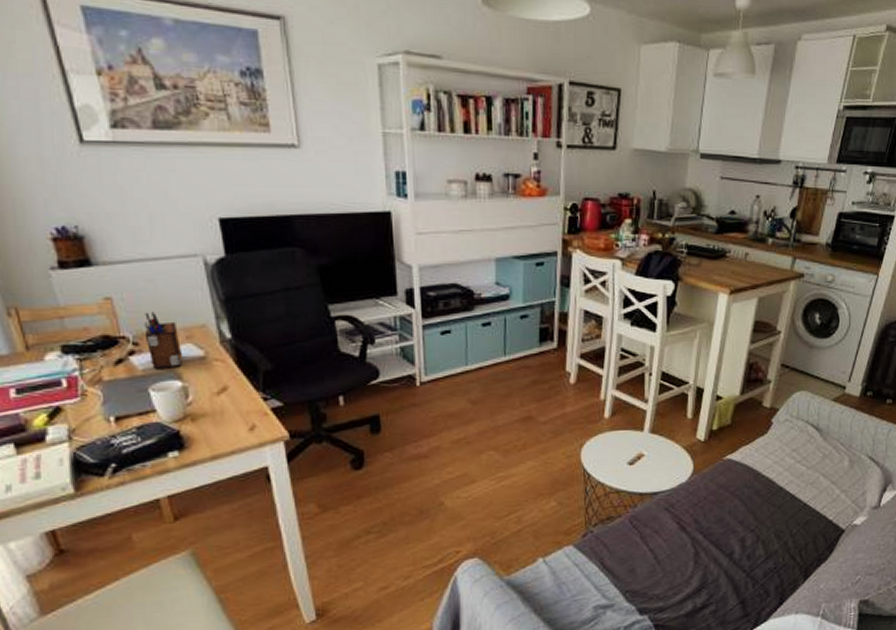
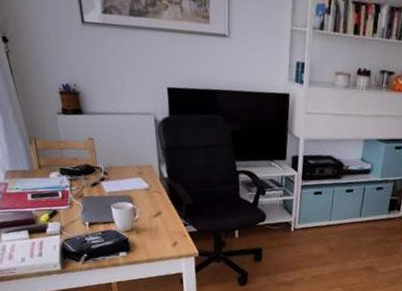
desk organizer: present [143,312,183,369] -> none [112,151,135,194]

